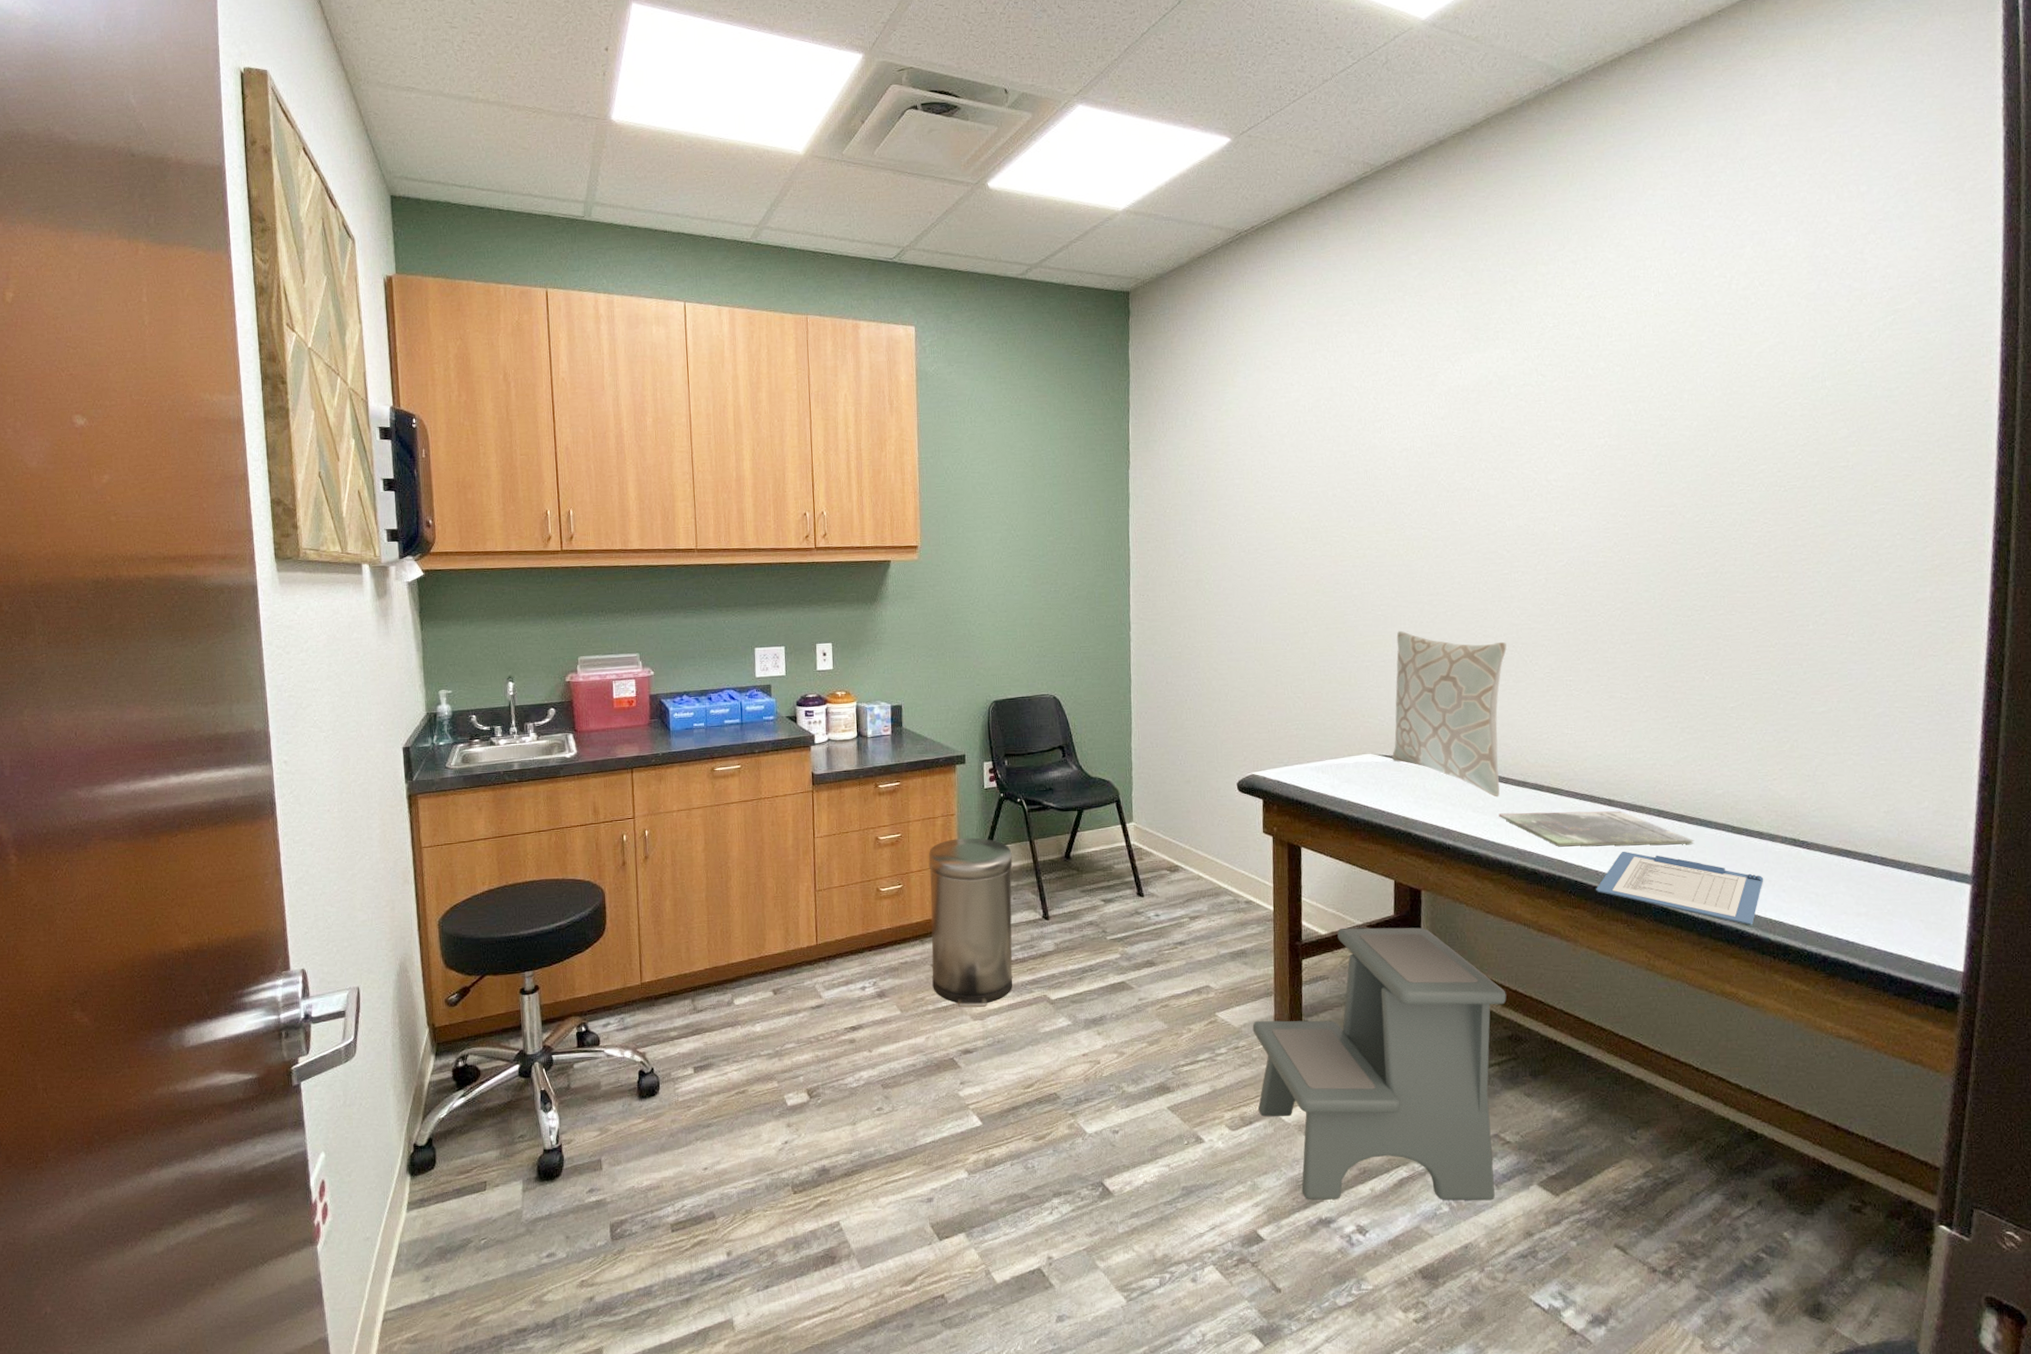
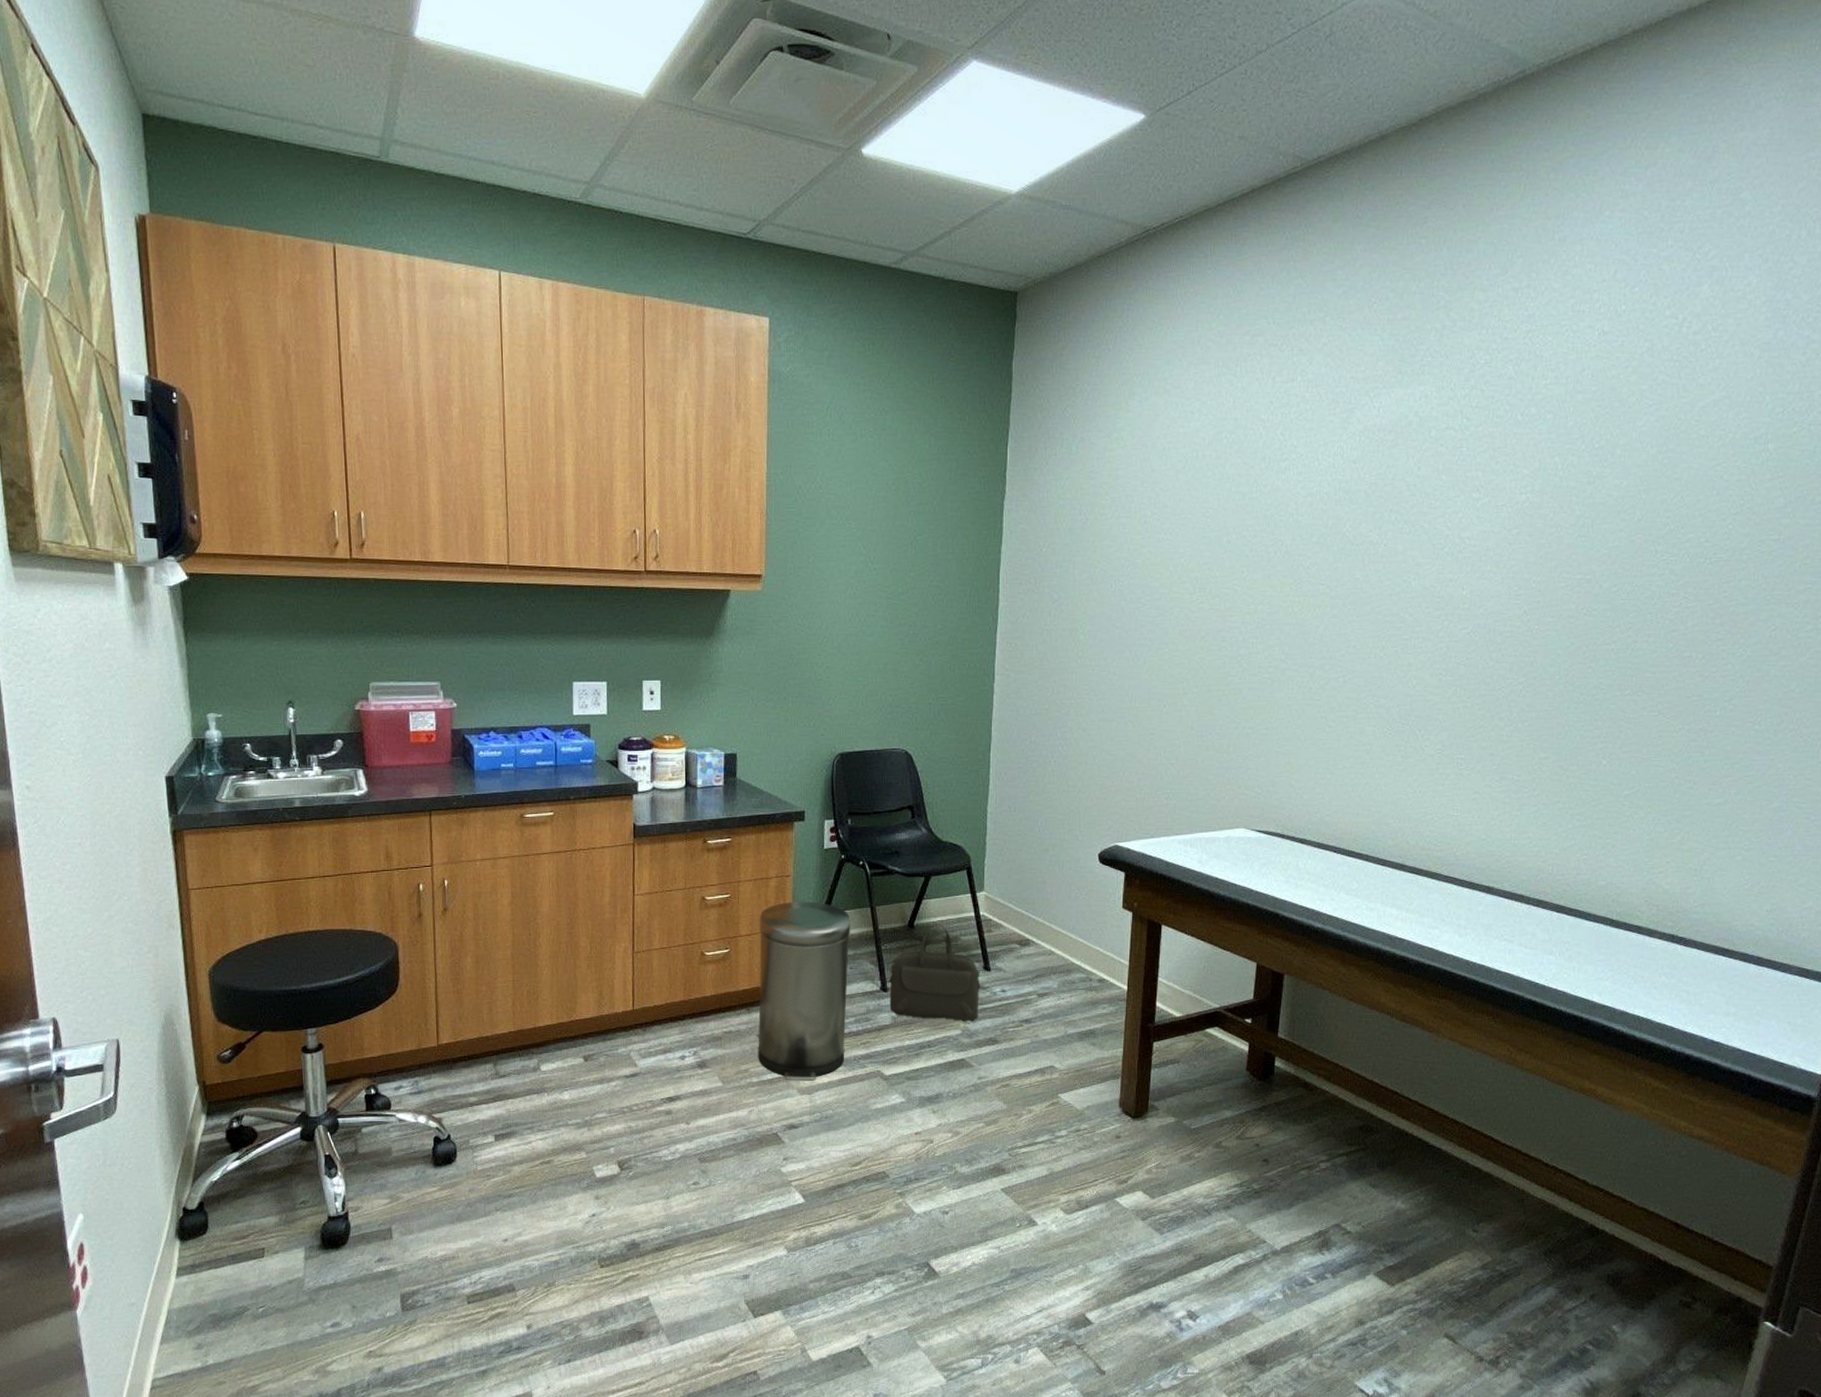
handbag: none [1049,854,1136,945] -> present [888,924,981,1021]
step stool: present [1252,927,1507,1201] -> none [1096,1010,1362,1289]
pillow: present [1392,630,1507,798] -> none [1266,696,1398,880]
magazine: present [1498,811,1695,847] -> none [1372,897,1571,936]
clipboard: present [1595,851,1764,925] -> none [1463,941,1637,1022]

